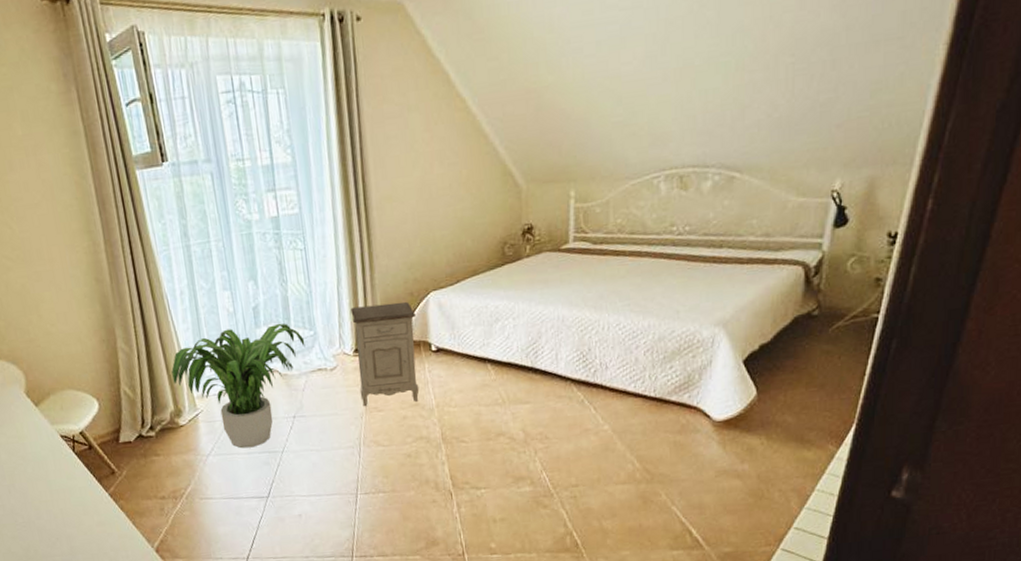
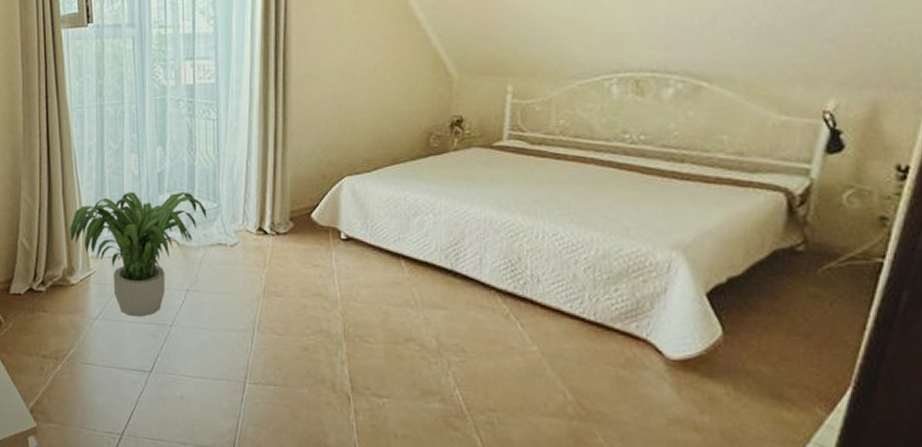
nightstand: present [350,301,420,407] -> none [258,183,327,291]

